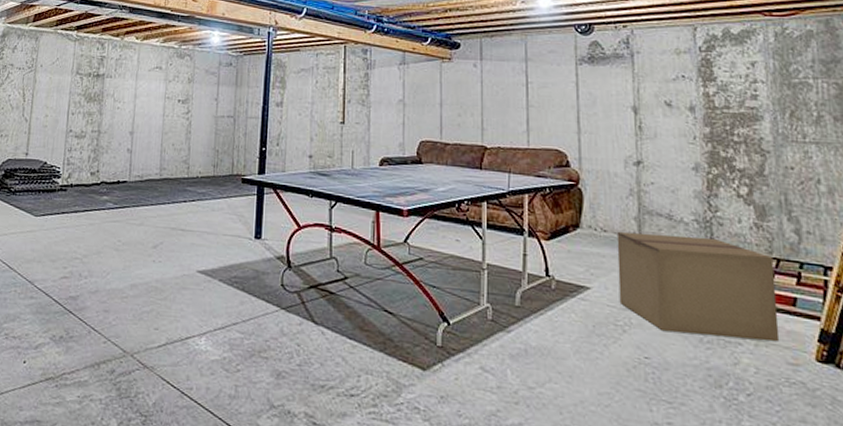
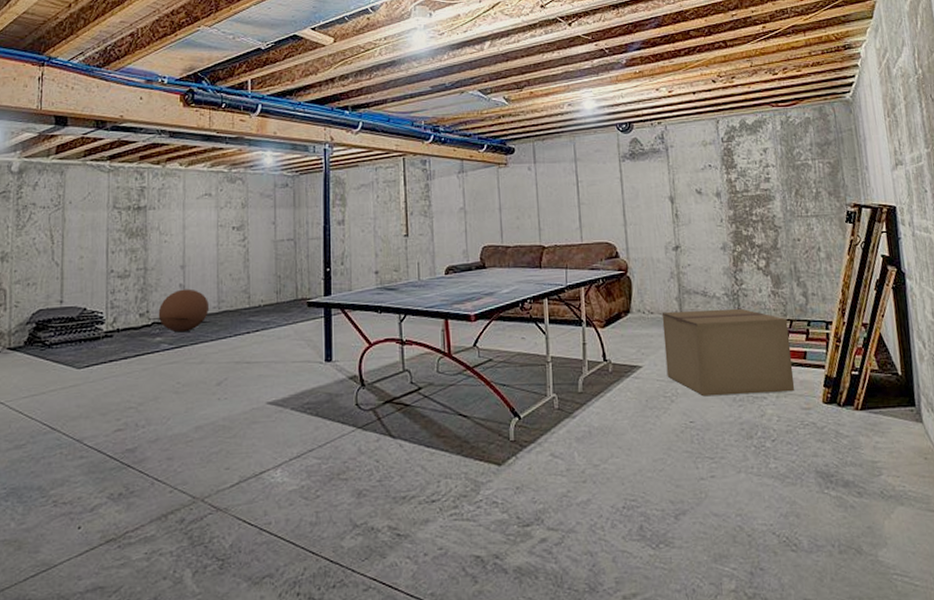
exercise ball: none [98,153,152,194] -> present [148,288,210,333]

